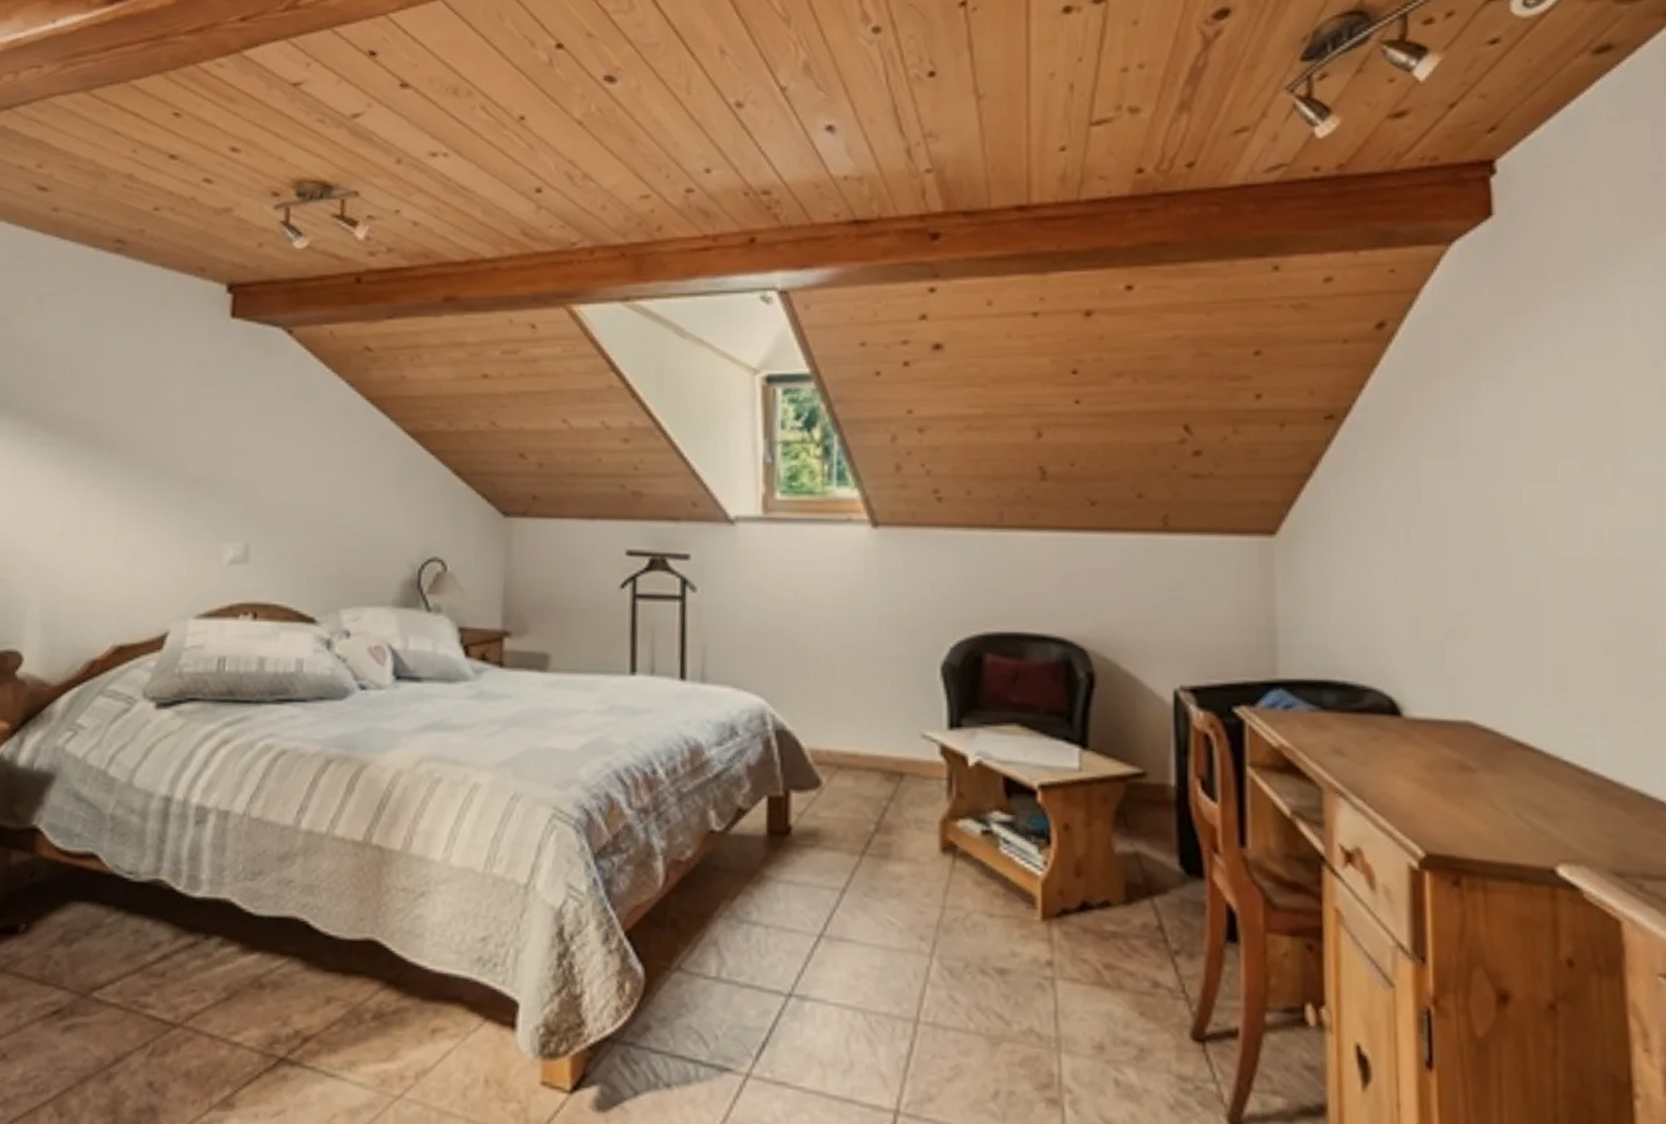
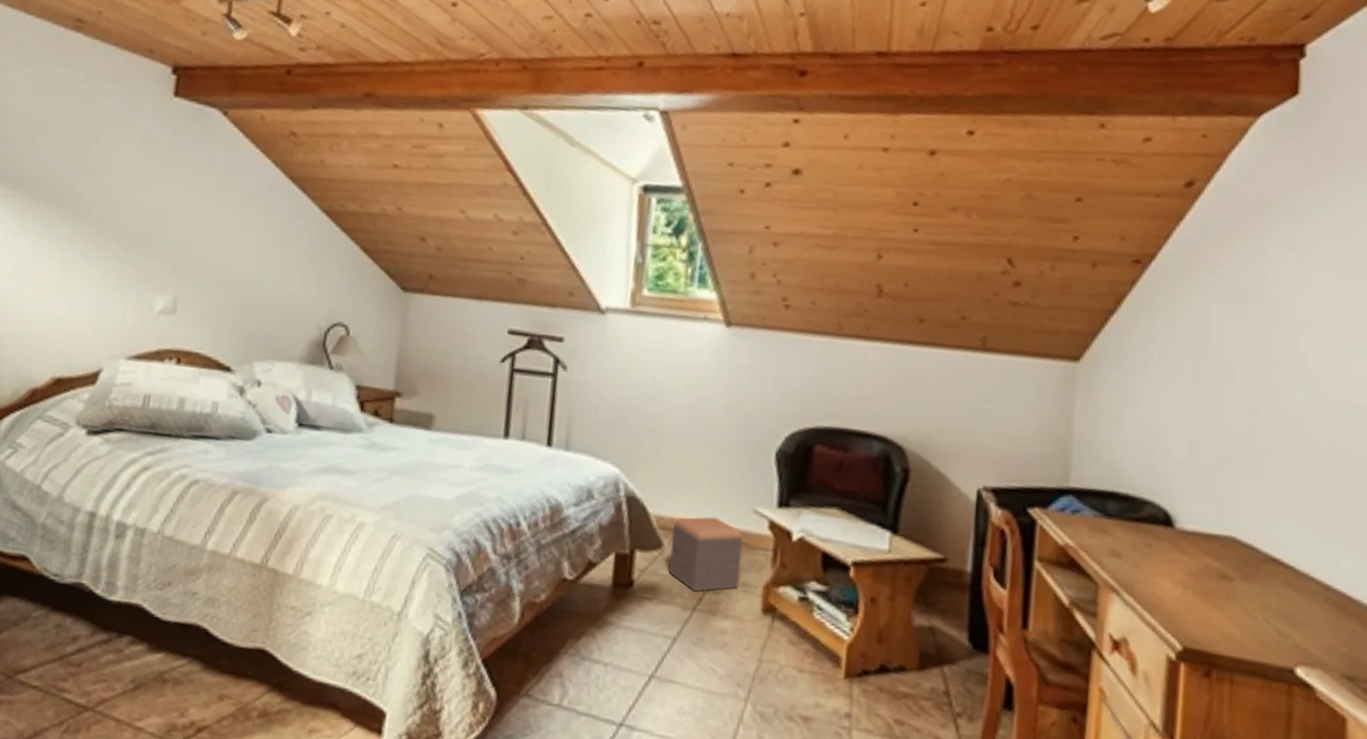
footstool: none [829,746,912,834] -> present [668,517,743,592]

